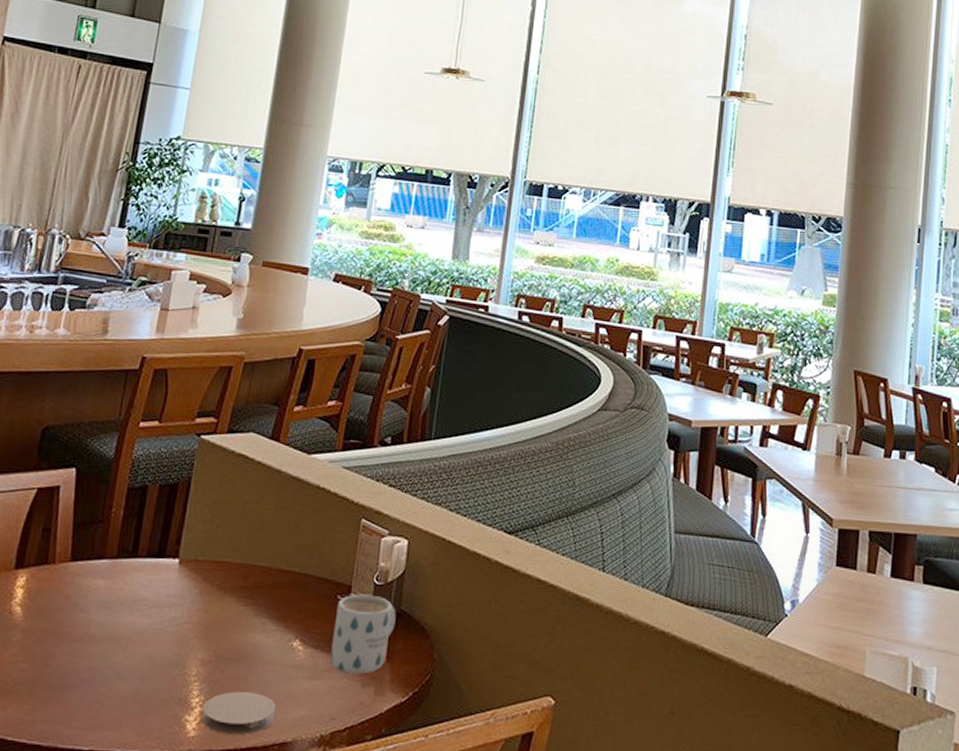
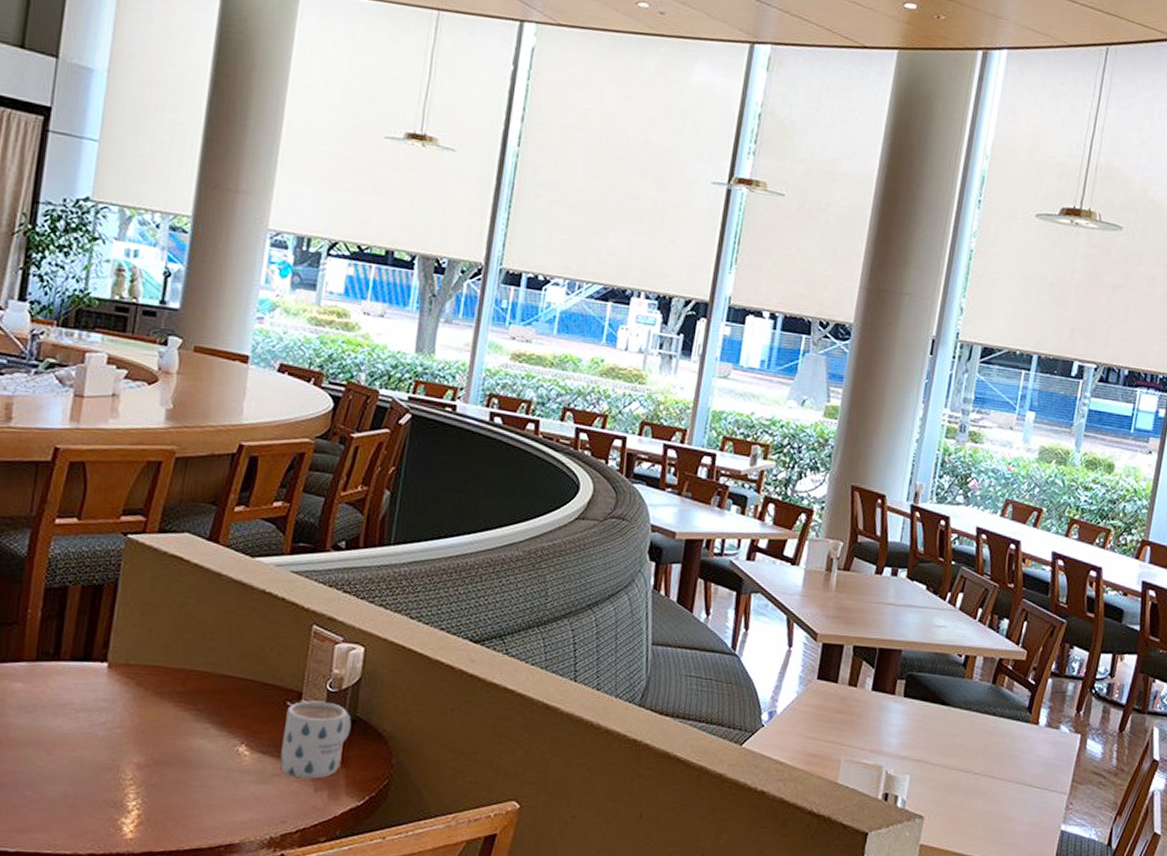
coaster: present [201,692,277,736] -> none [138,795,222,838]

